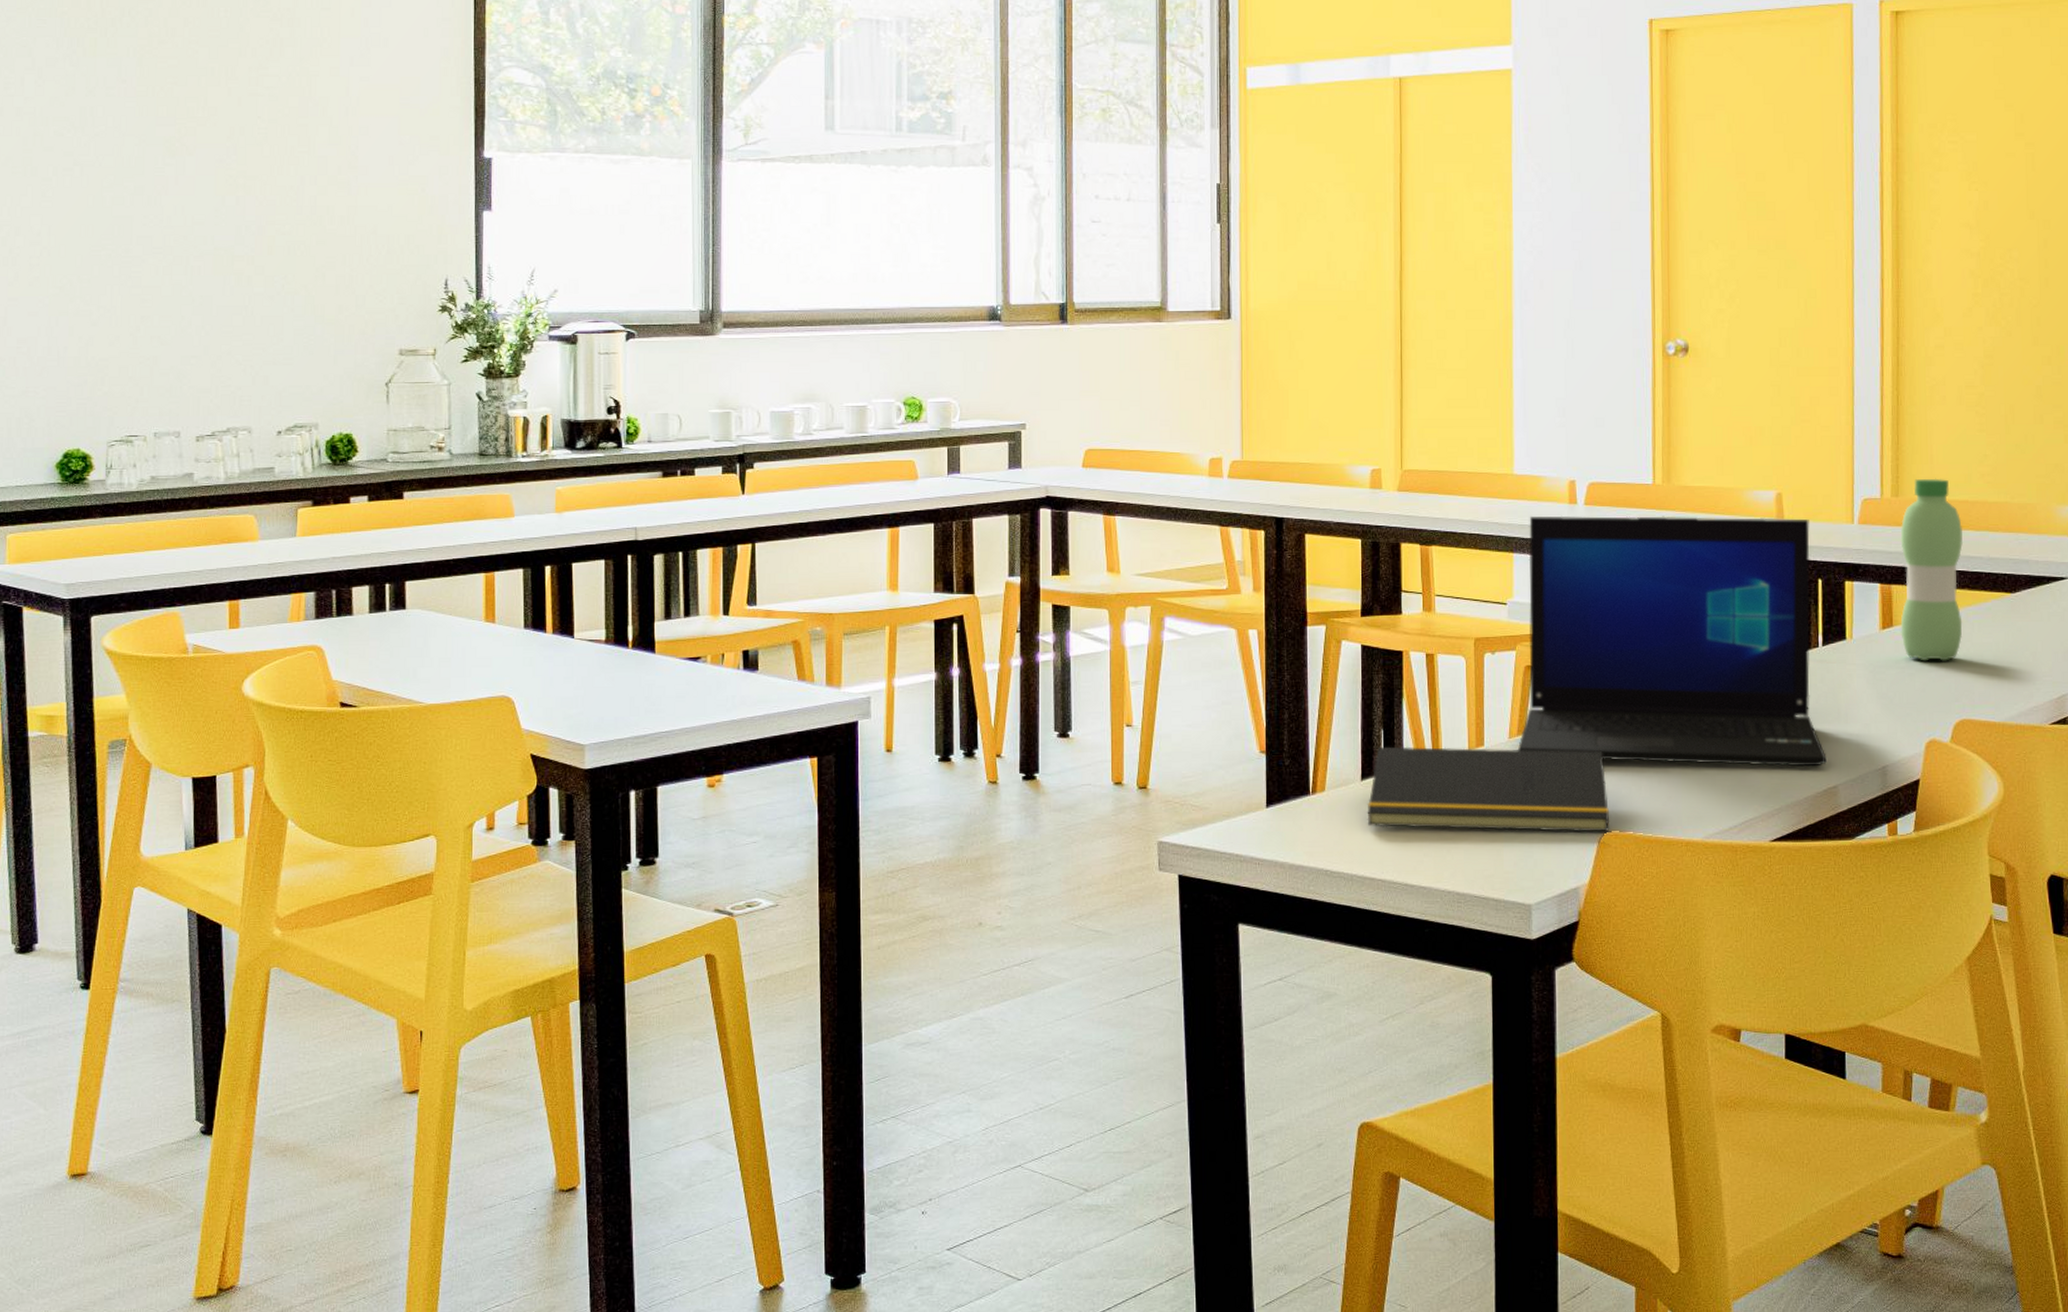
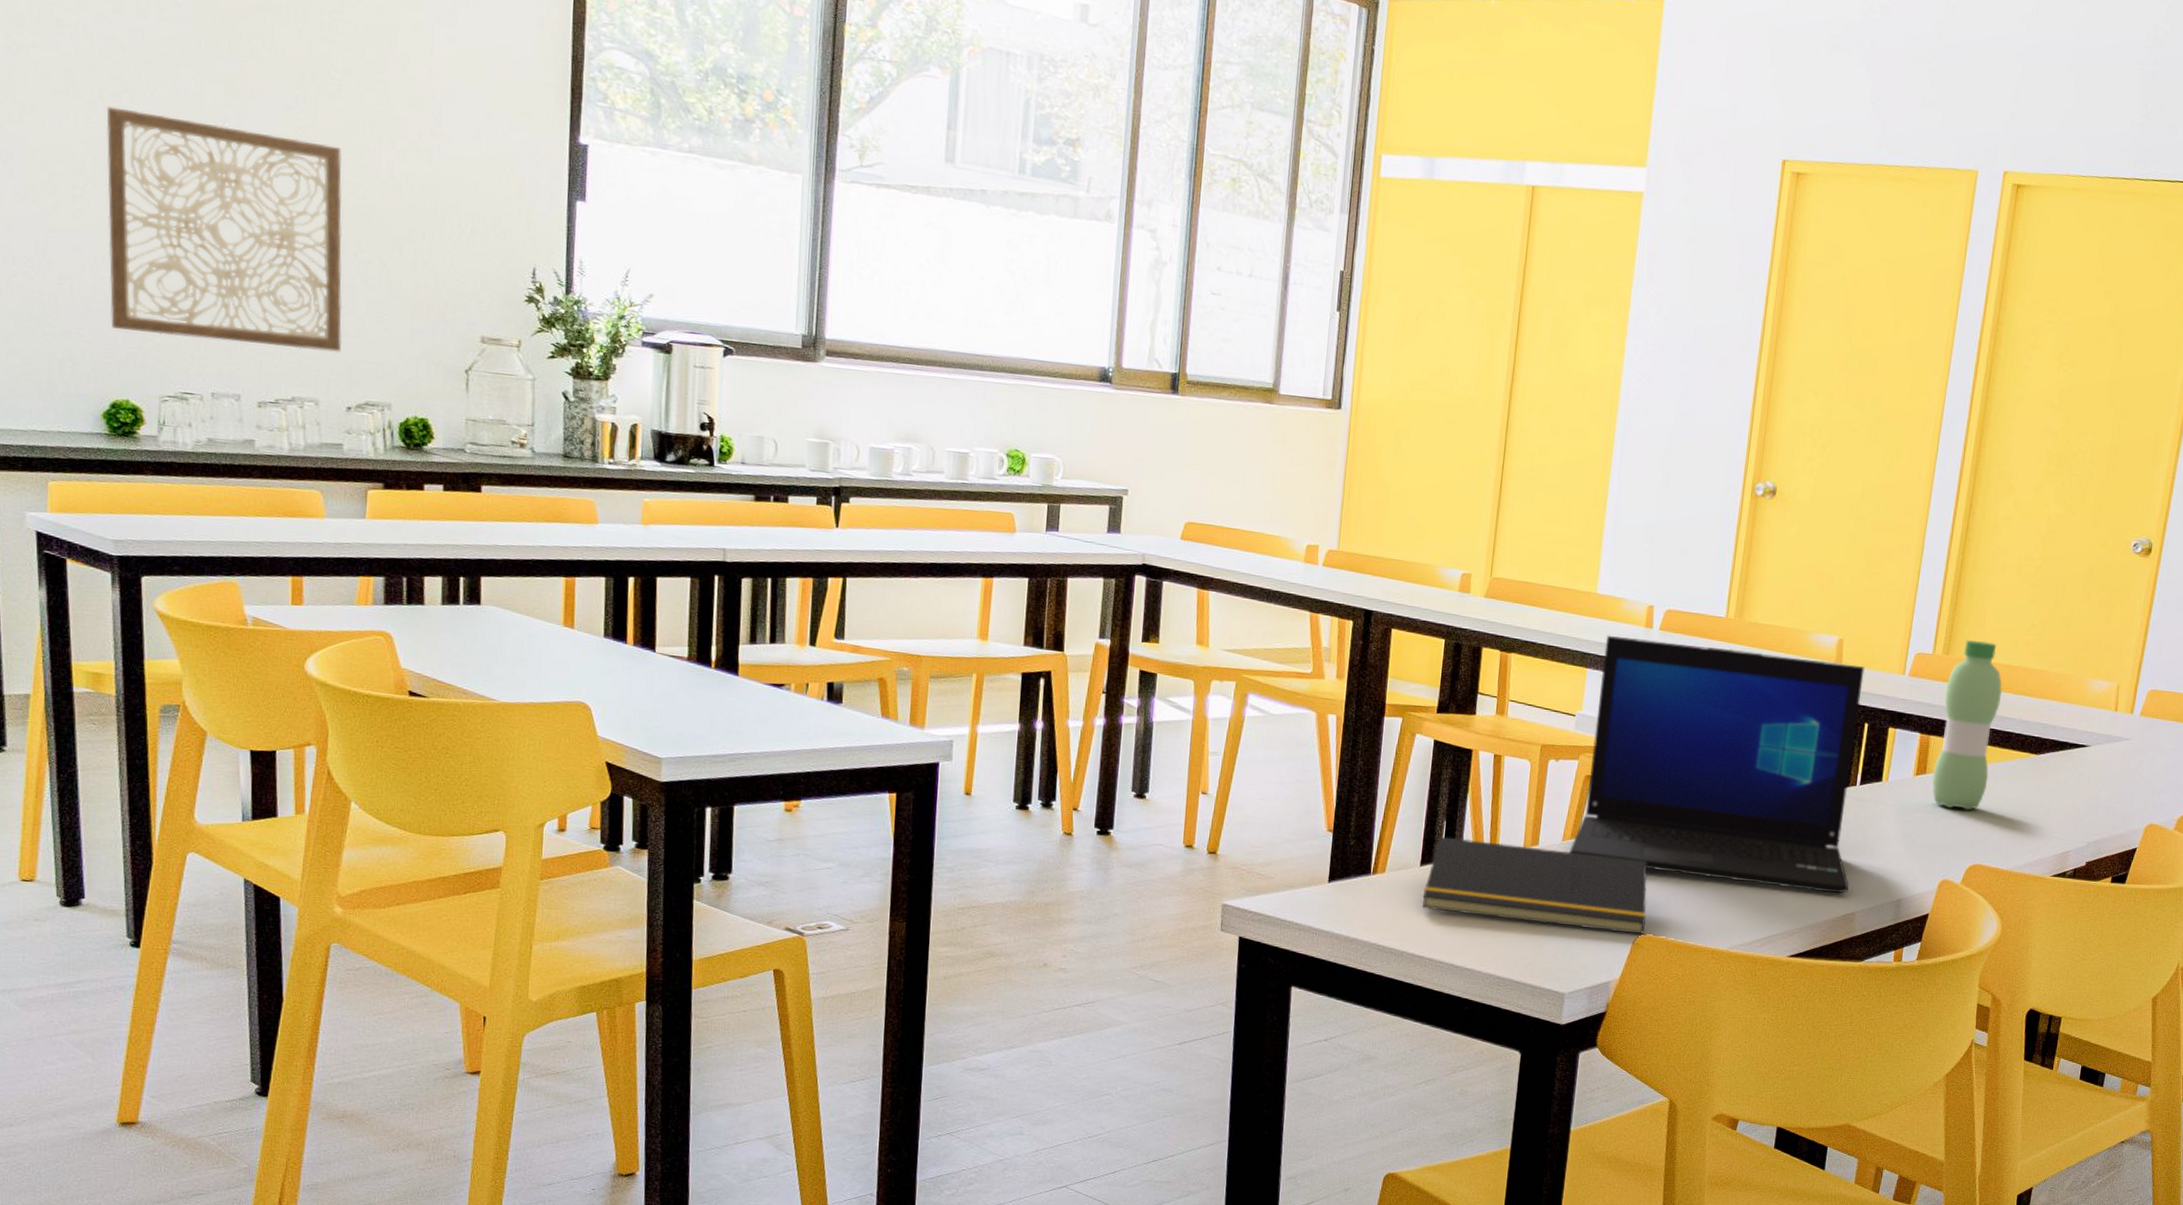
wall art: none [60,180,272,384] -> present [106,106,343,352]

